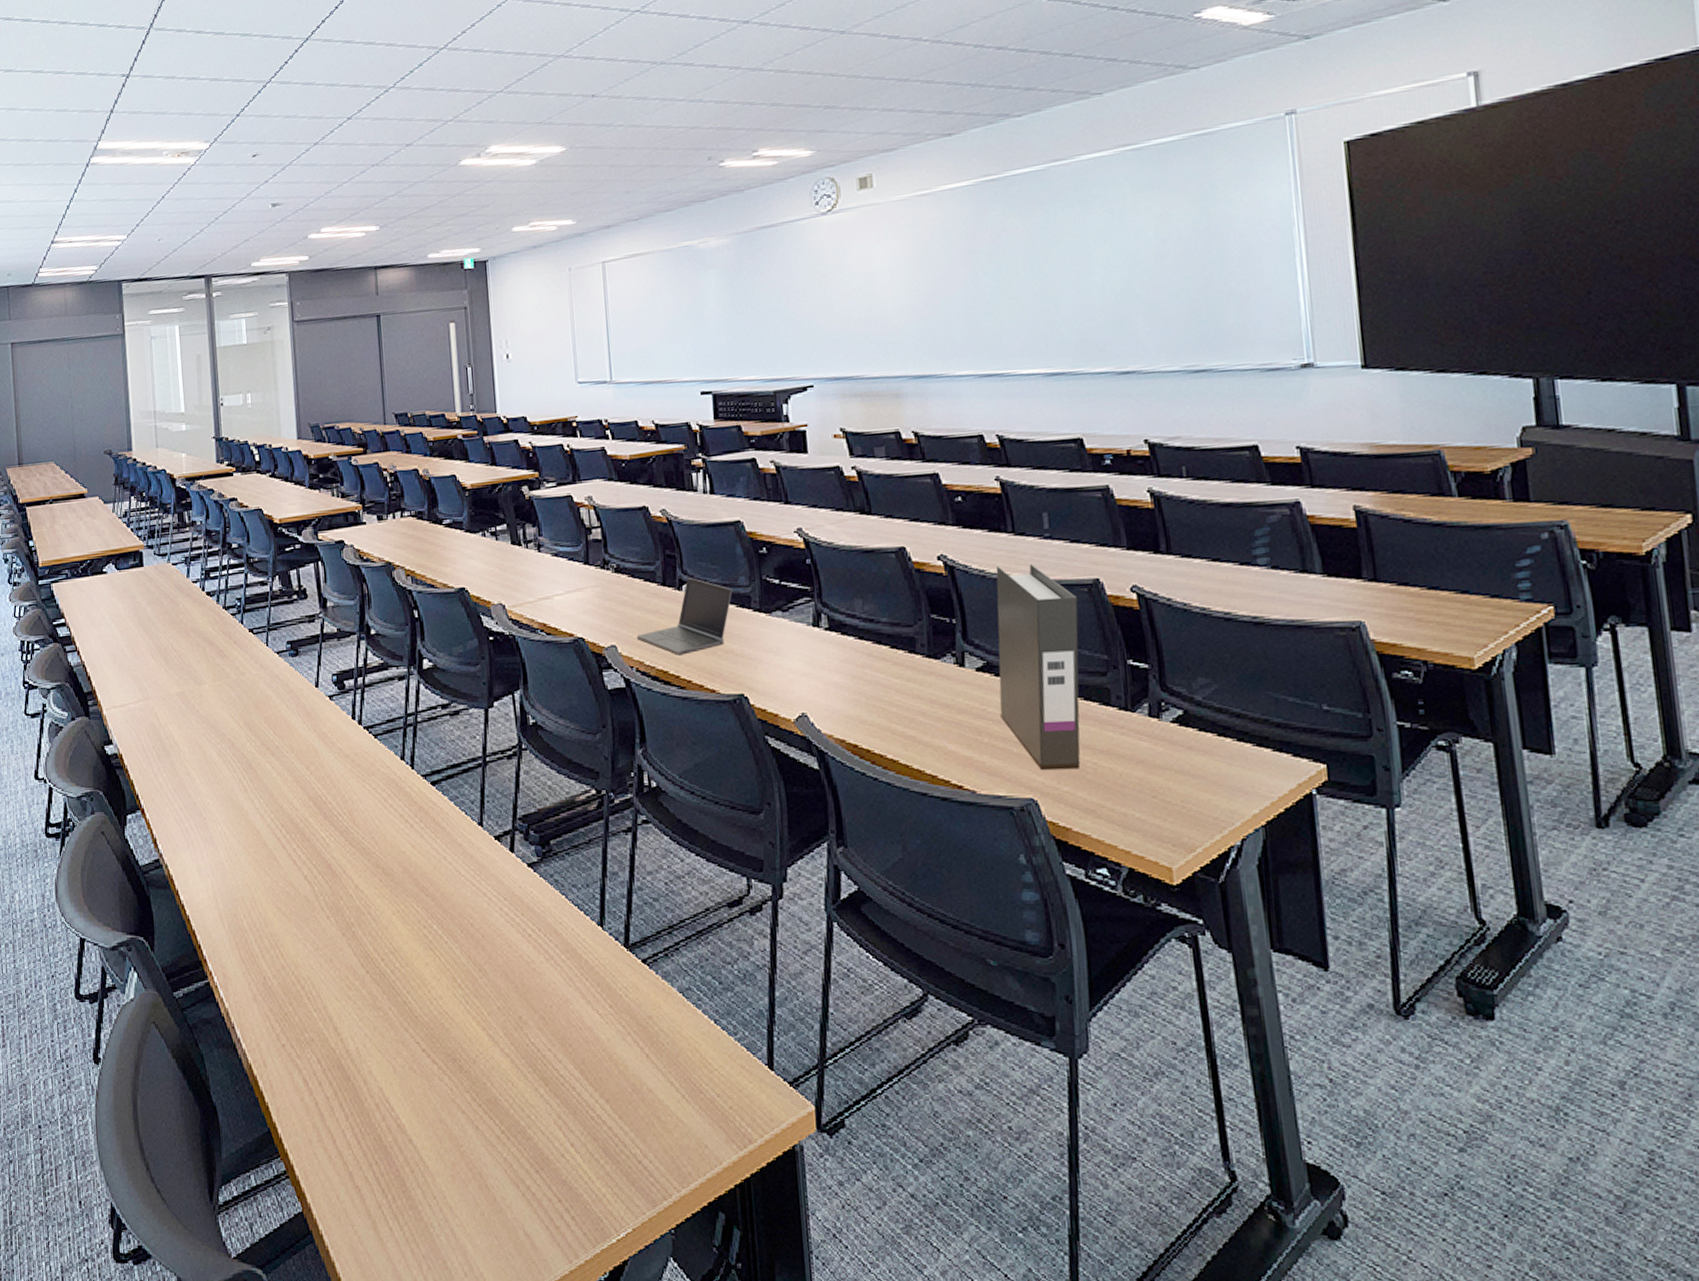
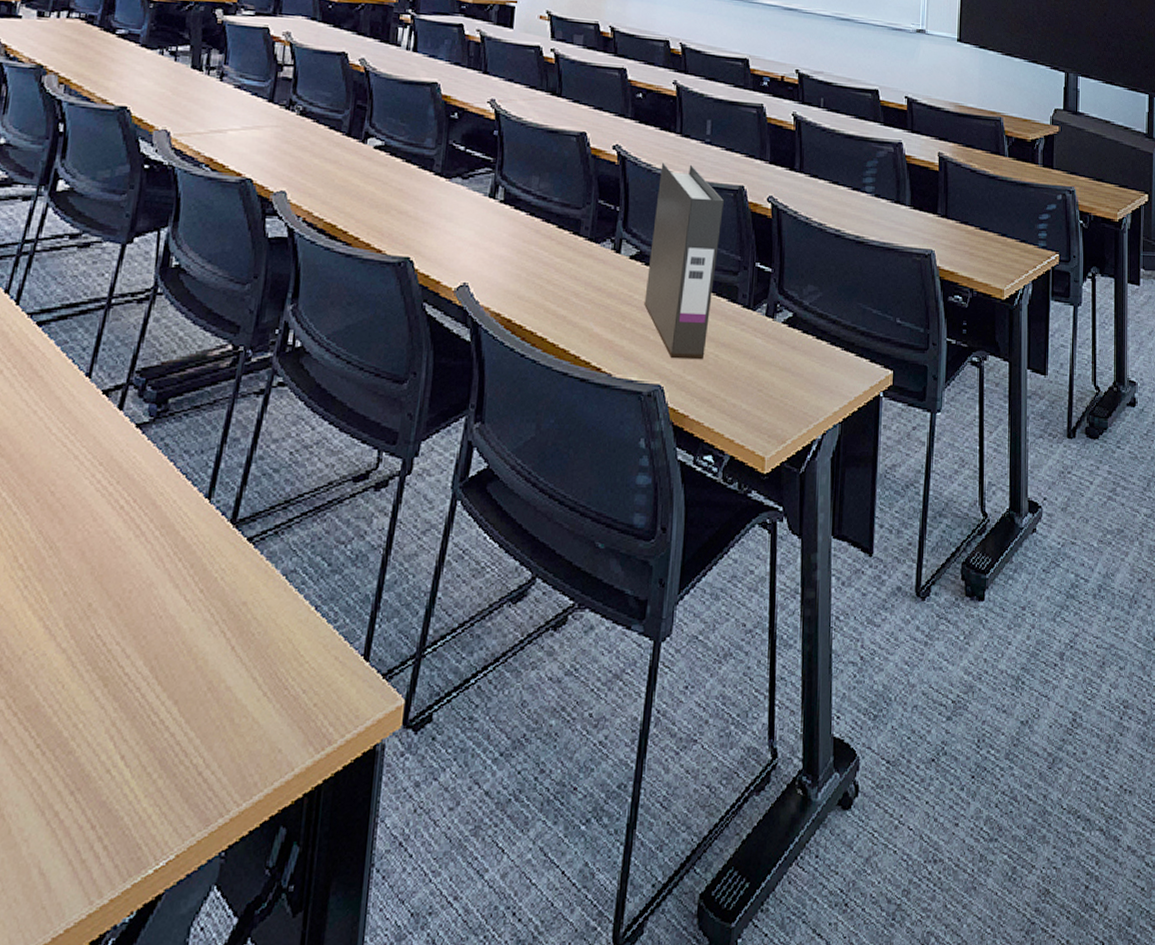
laptop computer: present [636,577,733,655] -> none [309,131,418,210]

